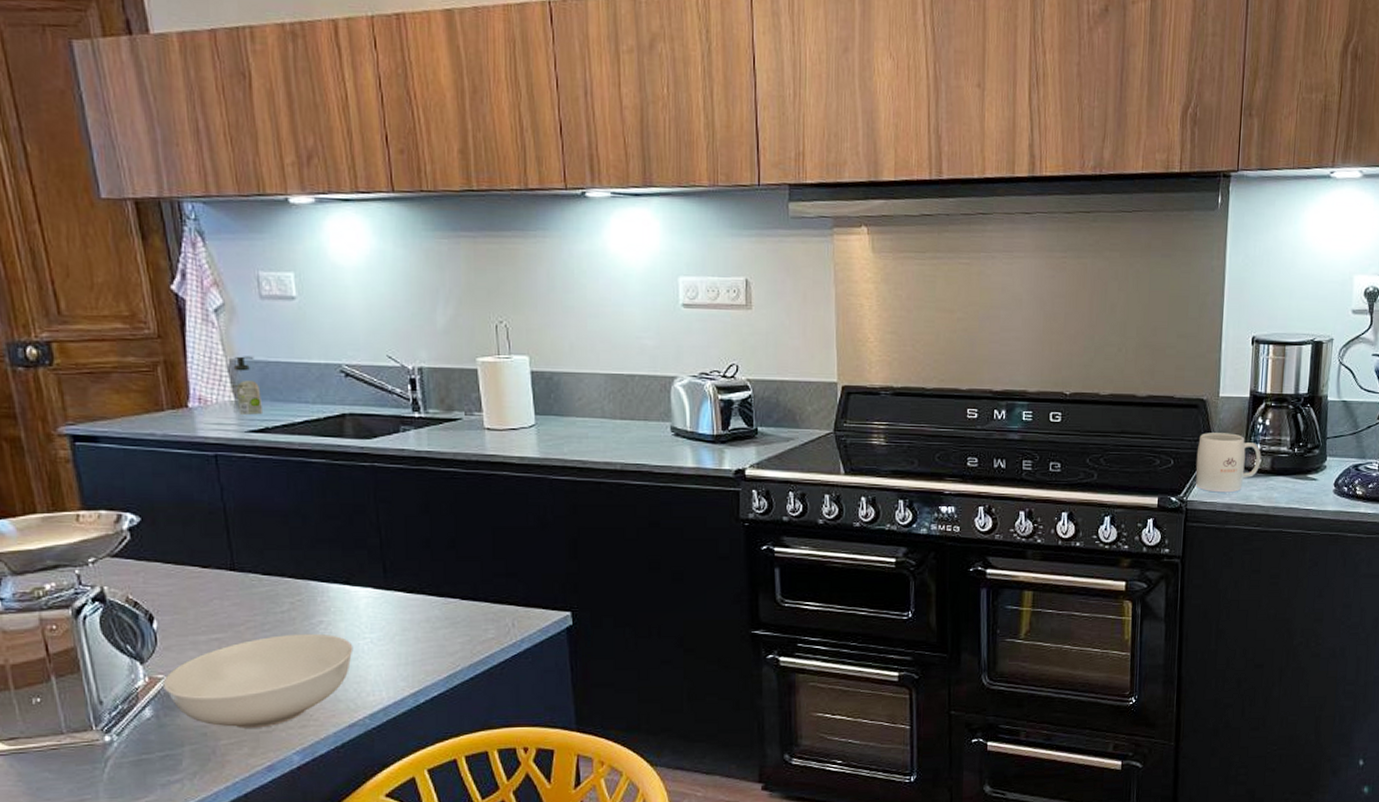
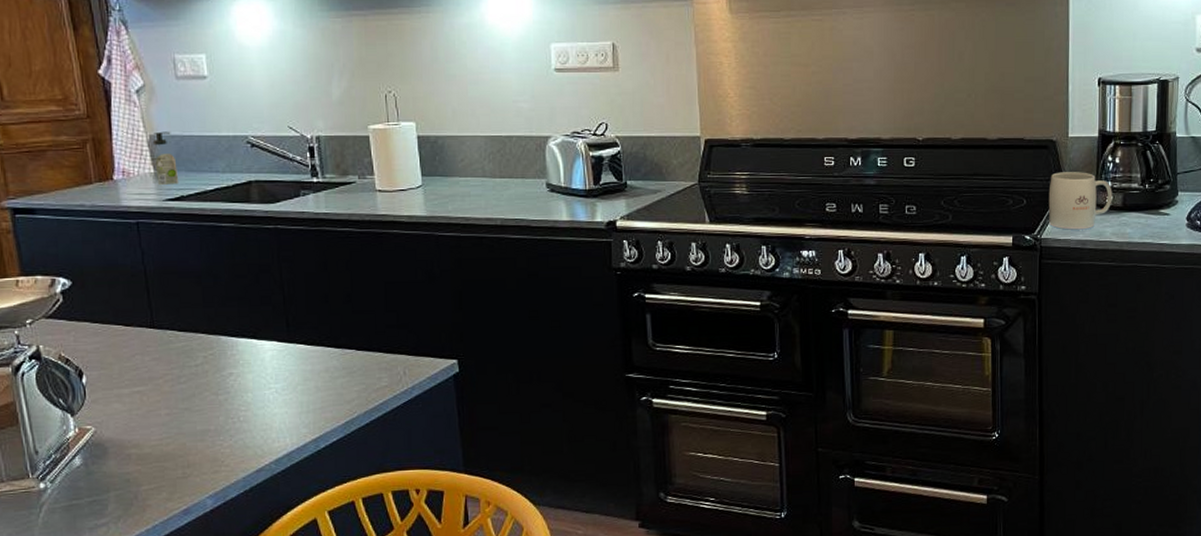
bowl: present [163,633,354,728] -> none [91,384,260,475]

